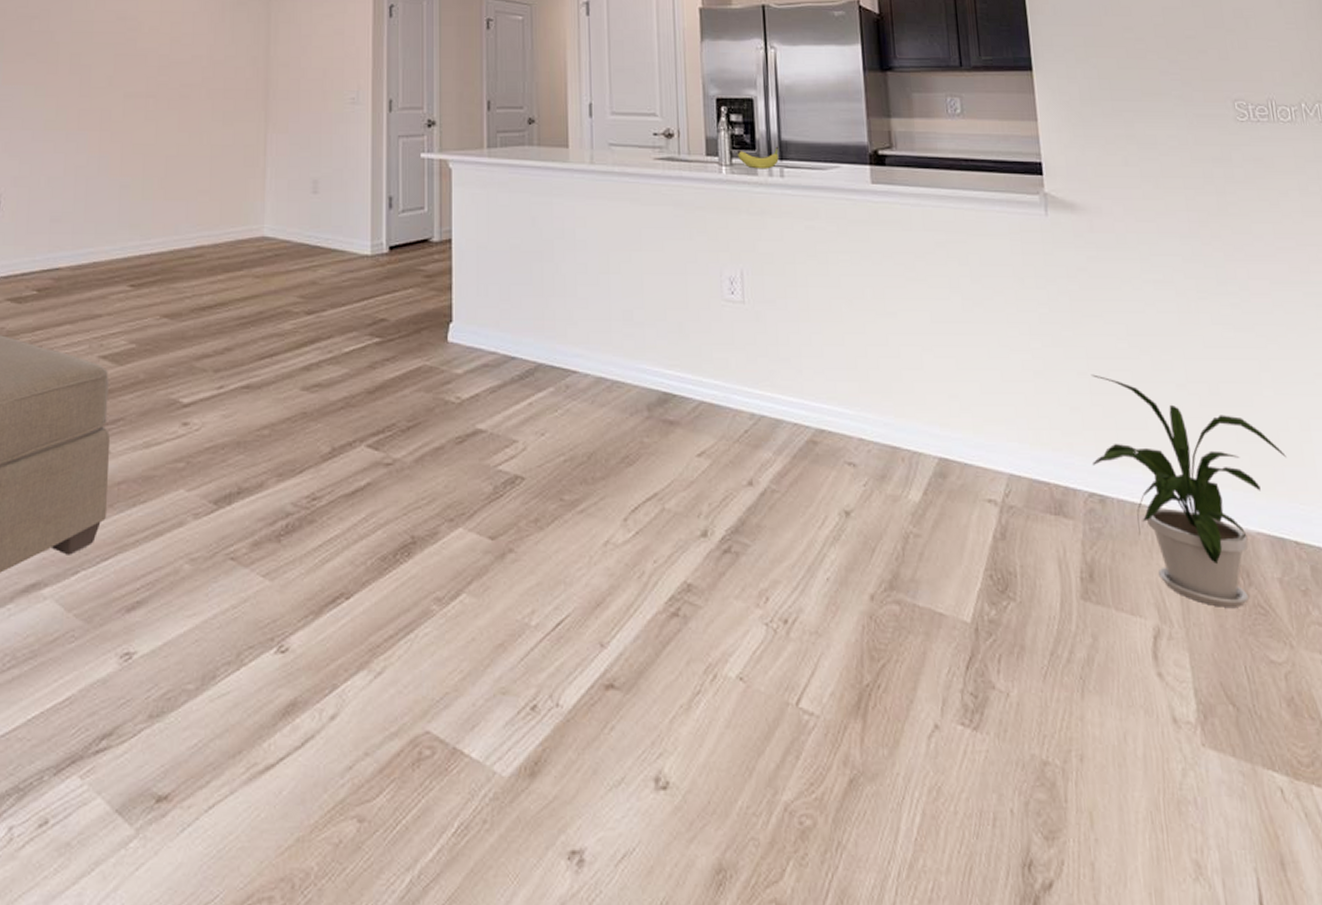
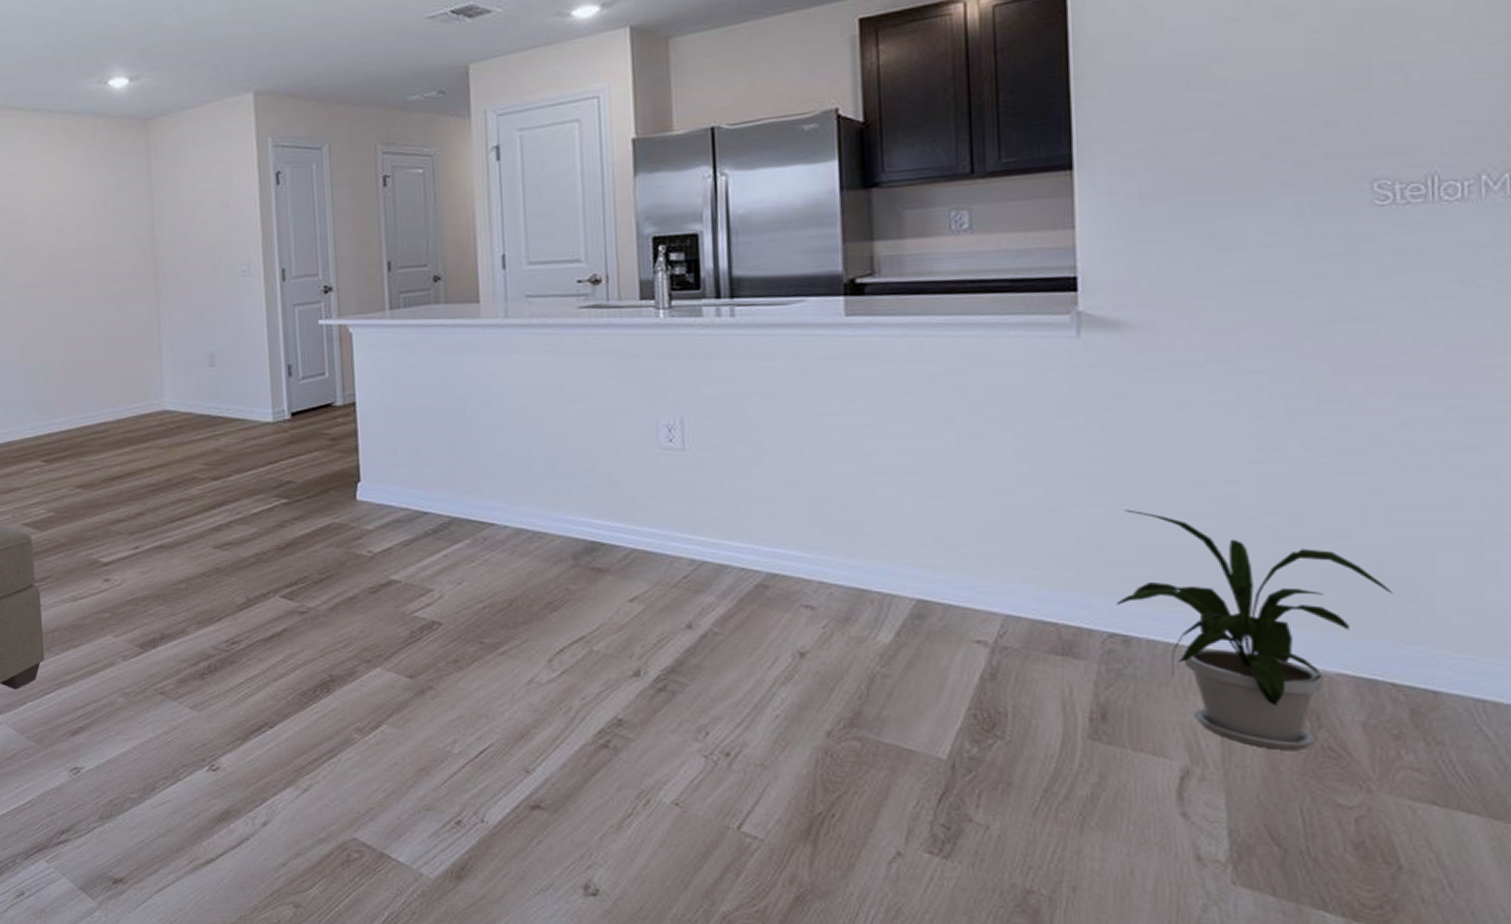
fruit: present [737,146,779,169] -> none [677,283,730,310]

